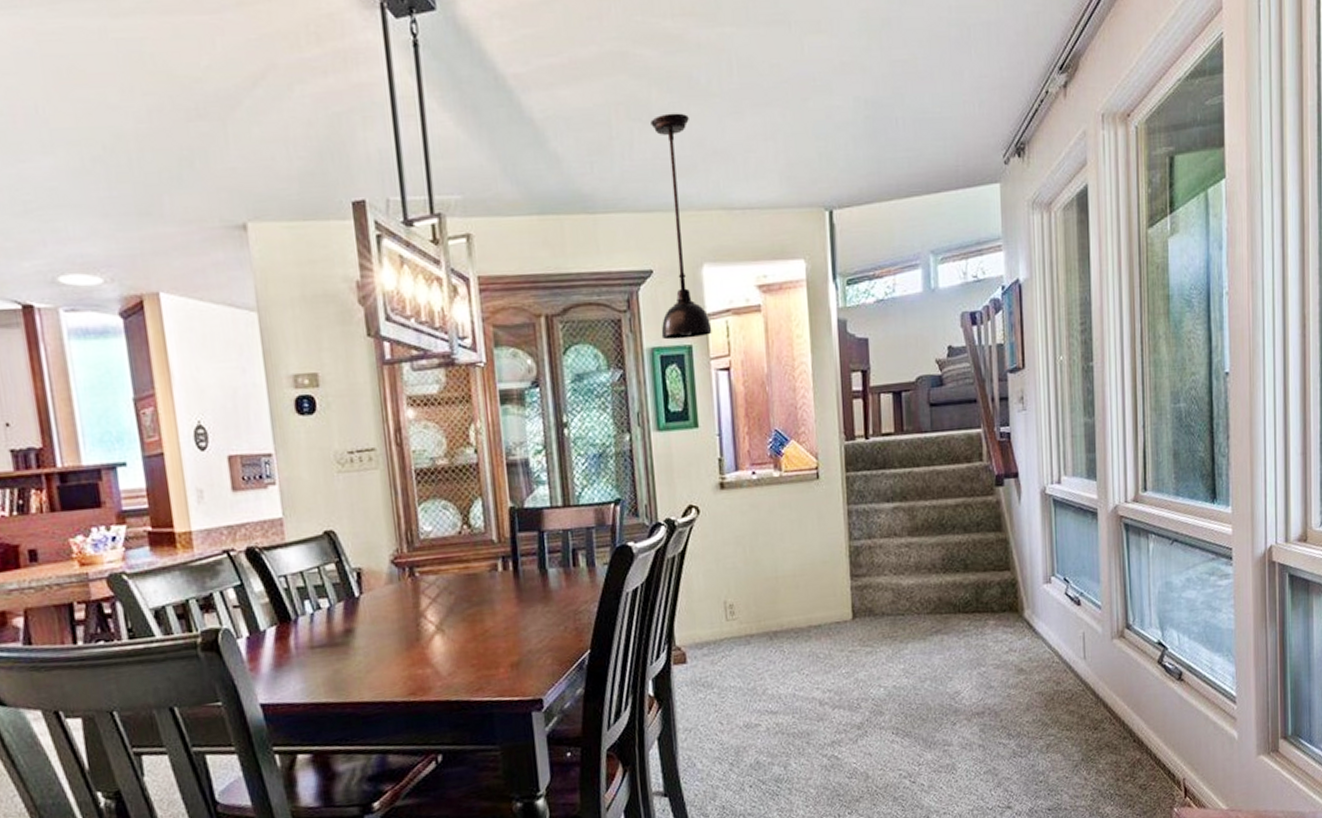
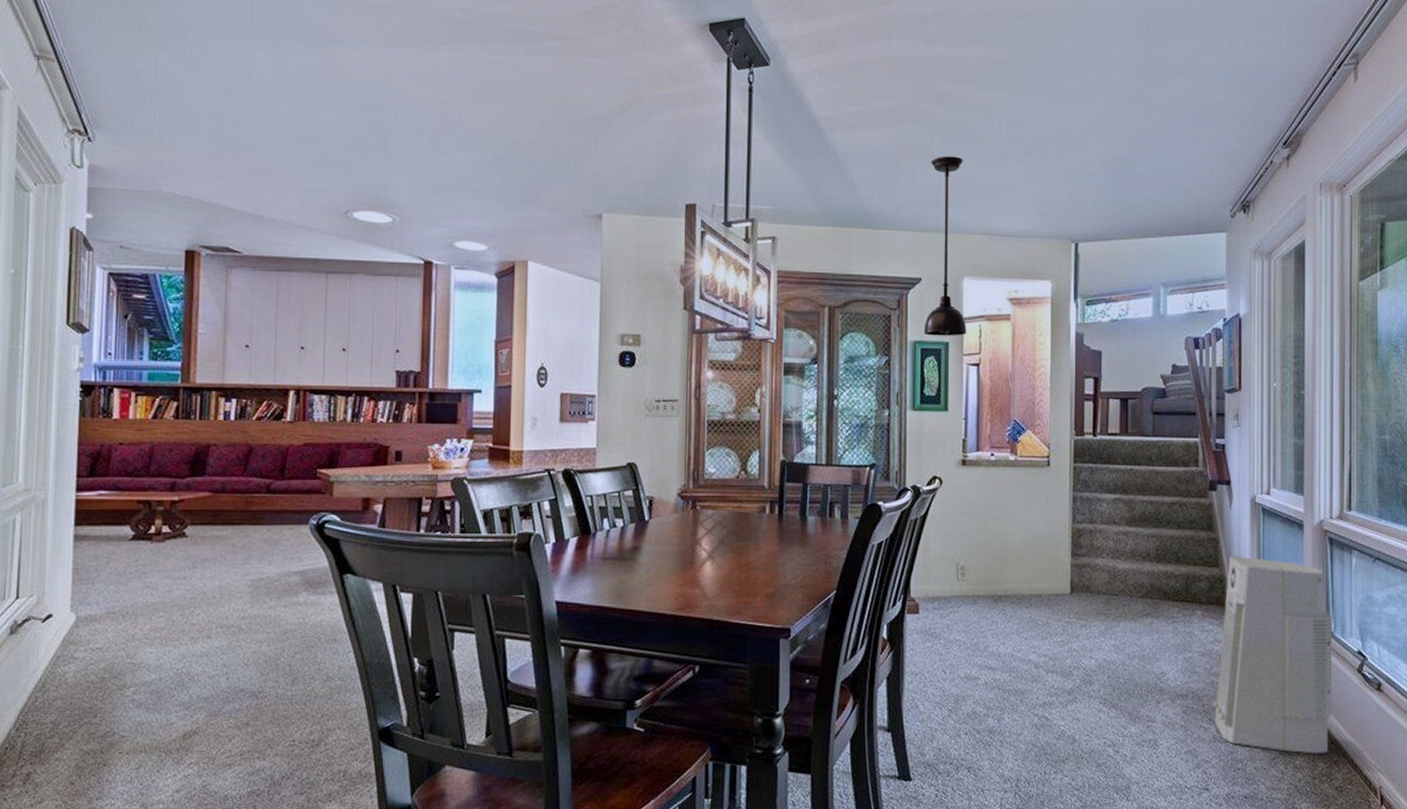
air purifier: none [1011,555,1134,757] -> present [1213,556,1333,754]

